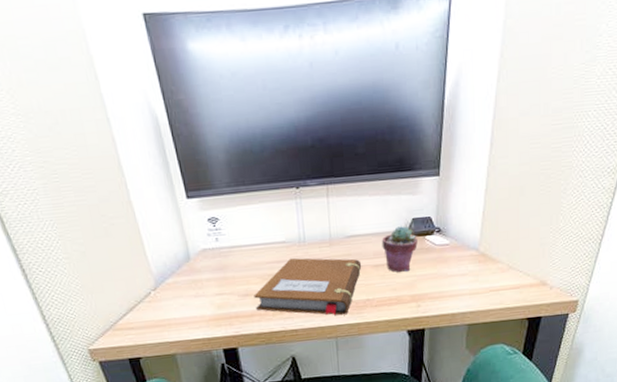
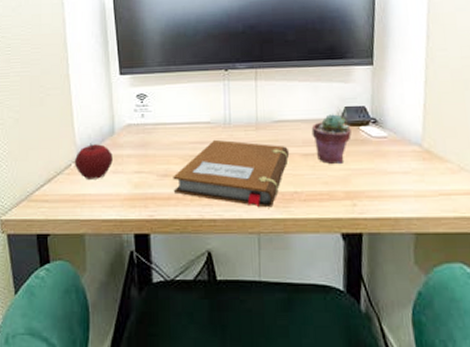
apple: none [153,270,193,305] -> present [74,143,113,179]

